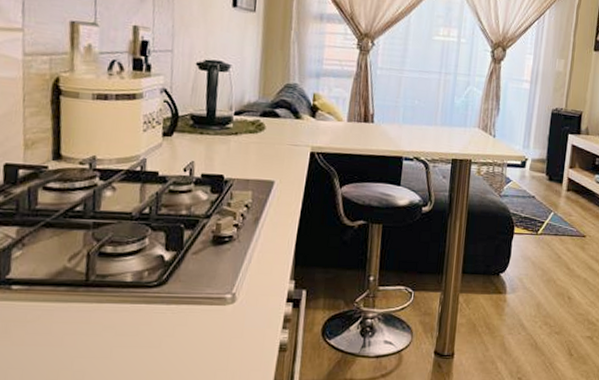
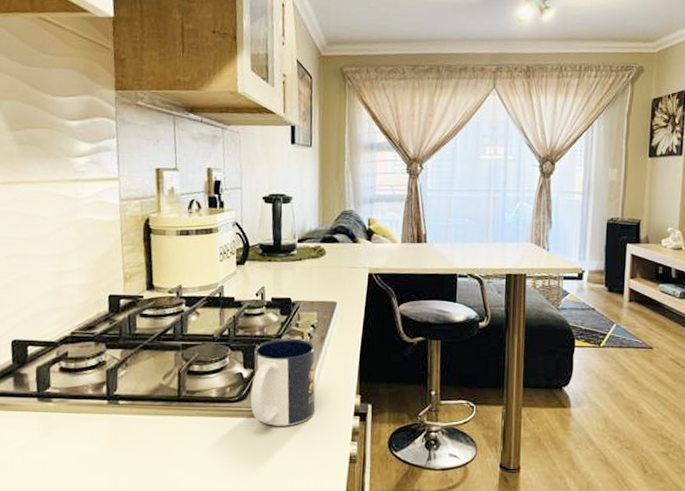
mug: none [171,218,248,314] -> present [250,338,316,426]

